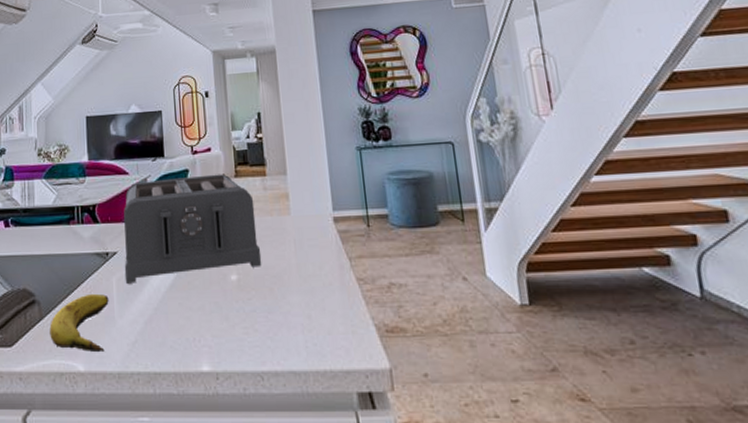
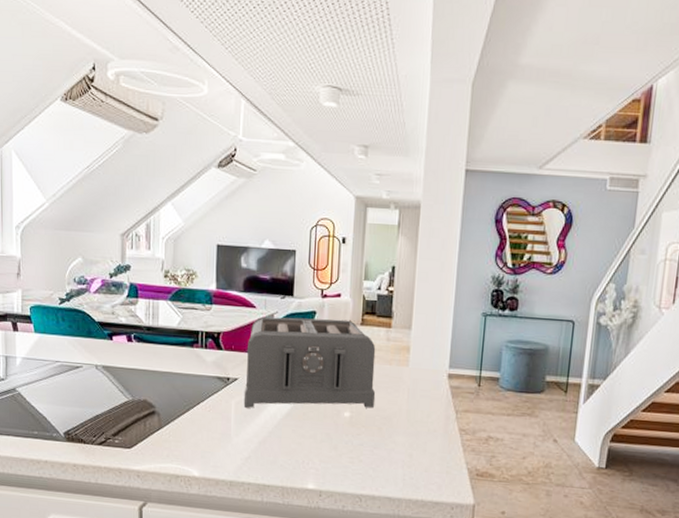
banana: present [50,293,109,353] -> none [168,412,227,463]

